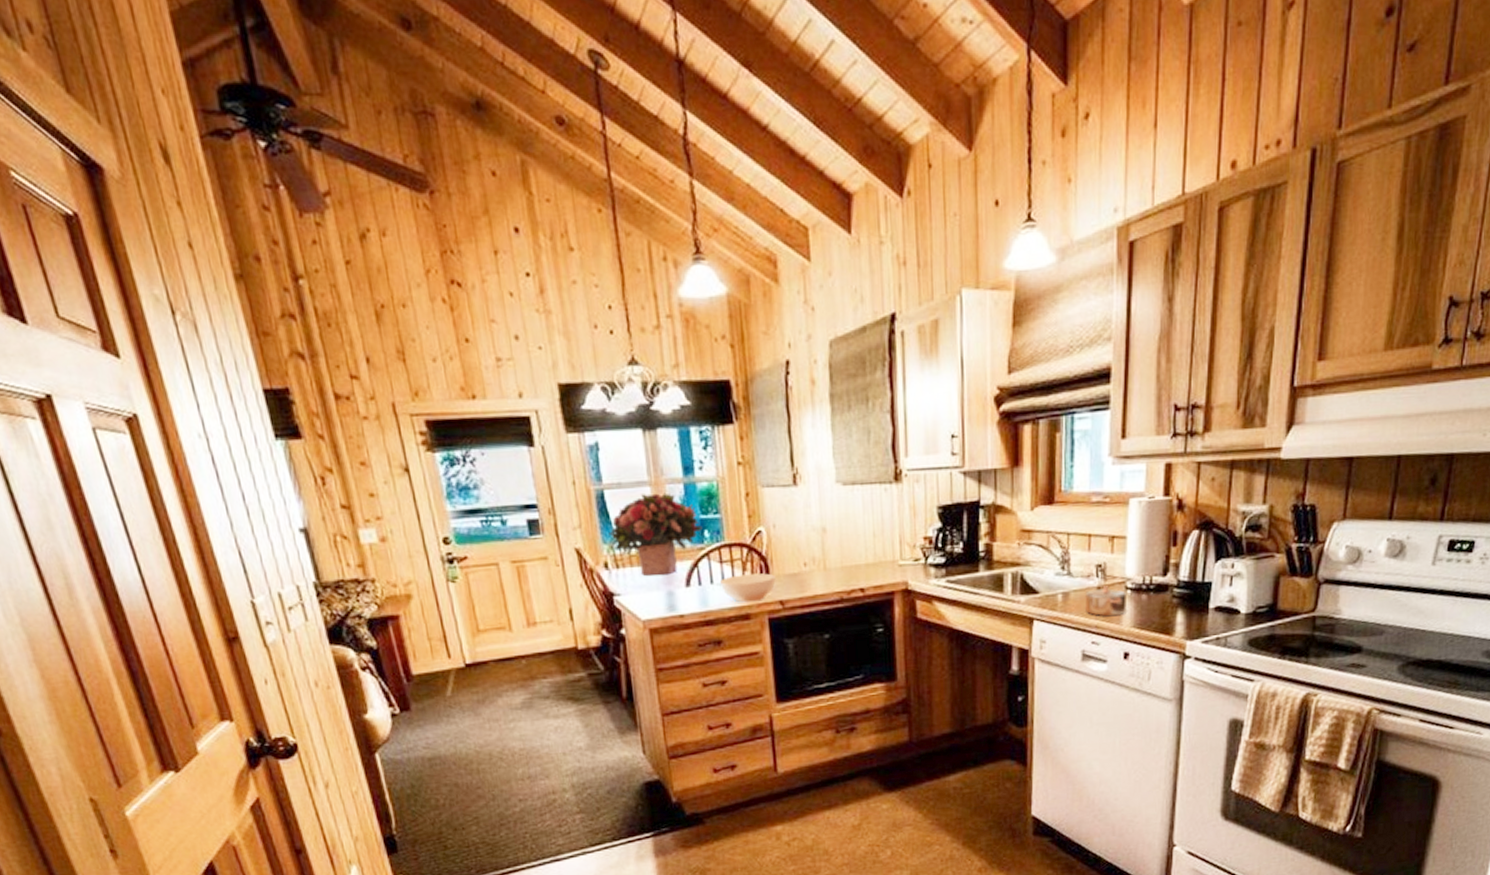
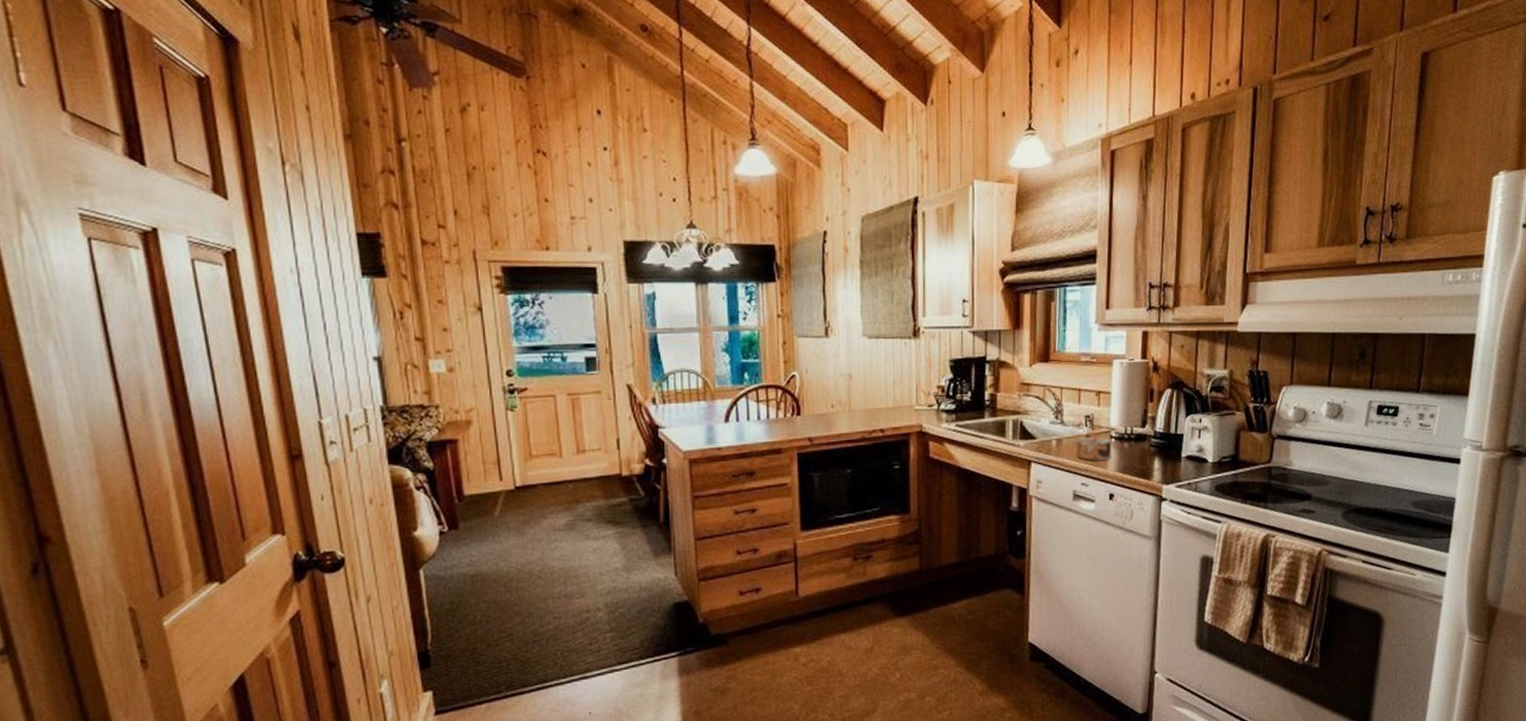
bouquet: present [608,492,703,577] -> none [658,338,743,412]
bowl: present [719,573,776,603] -> none [755,413,806,438]

